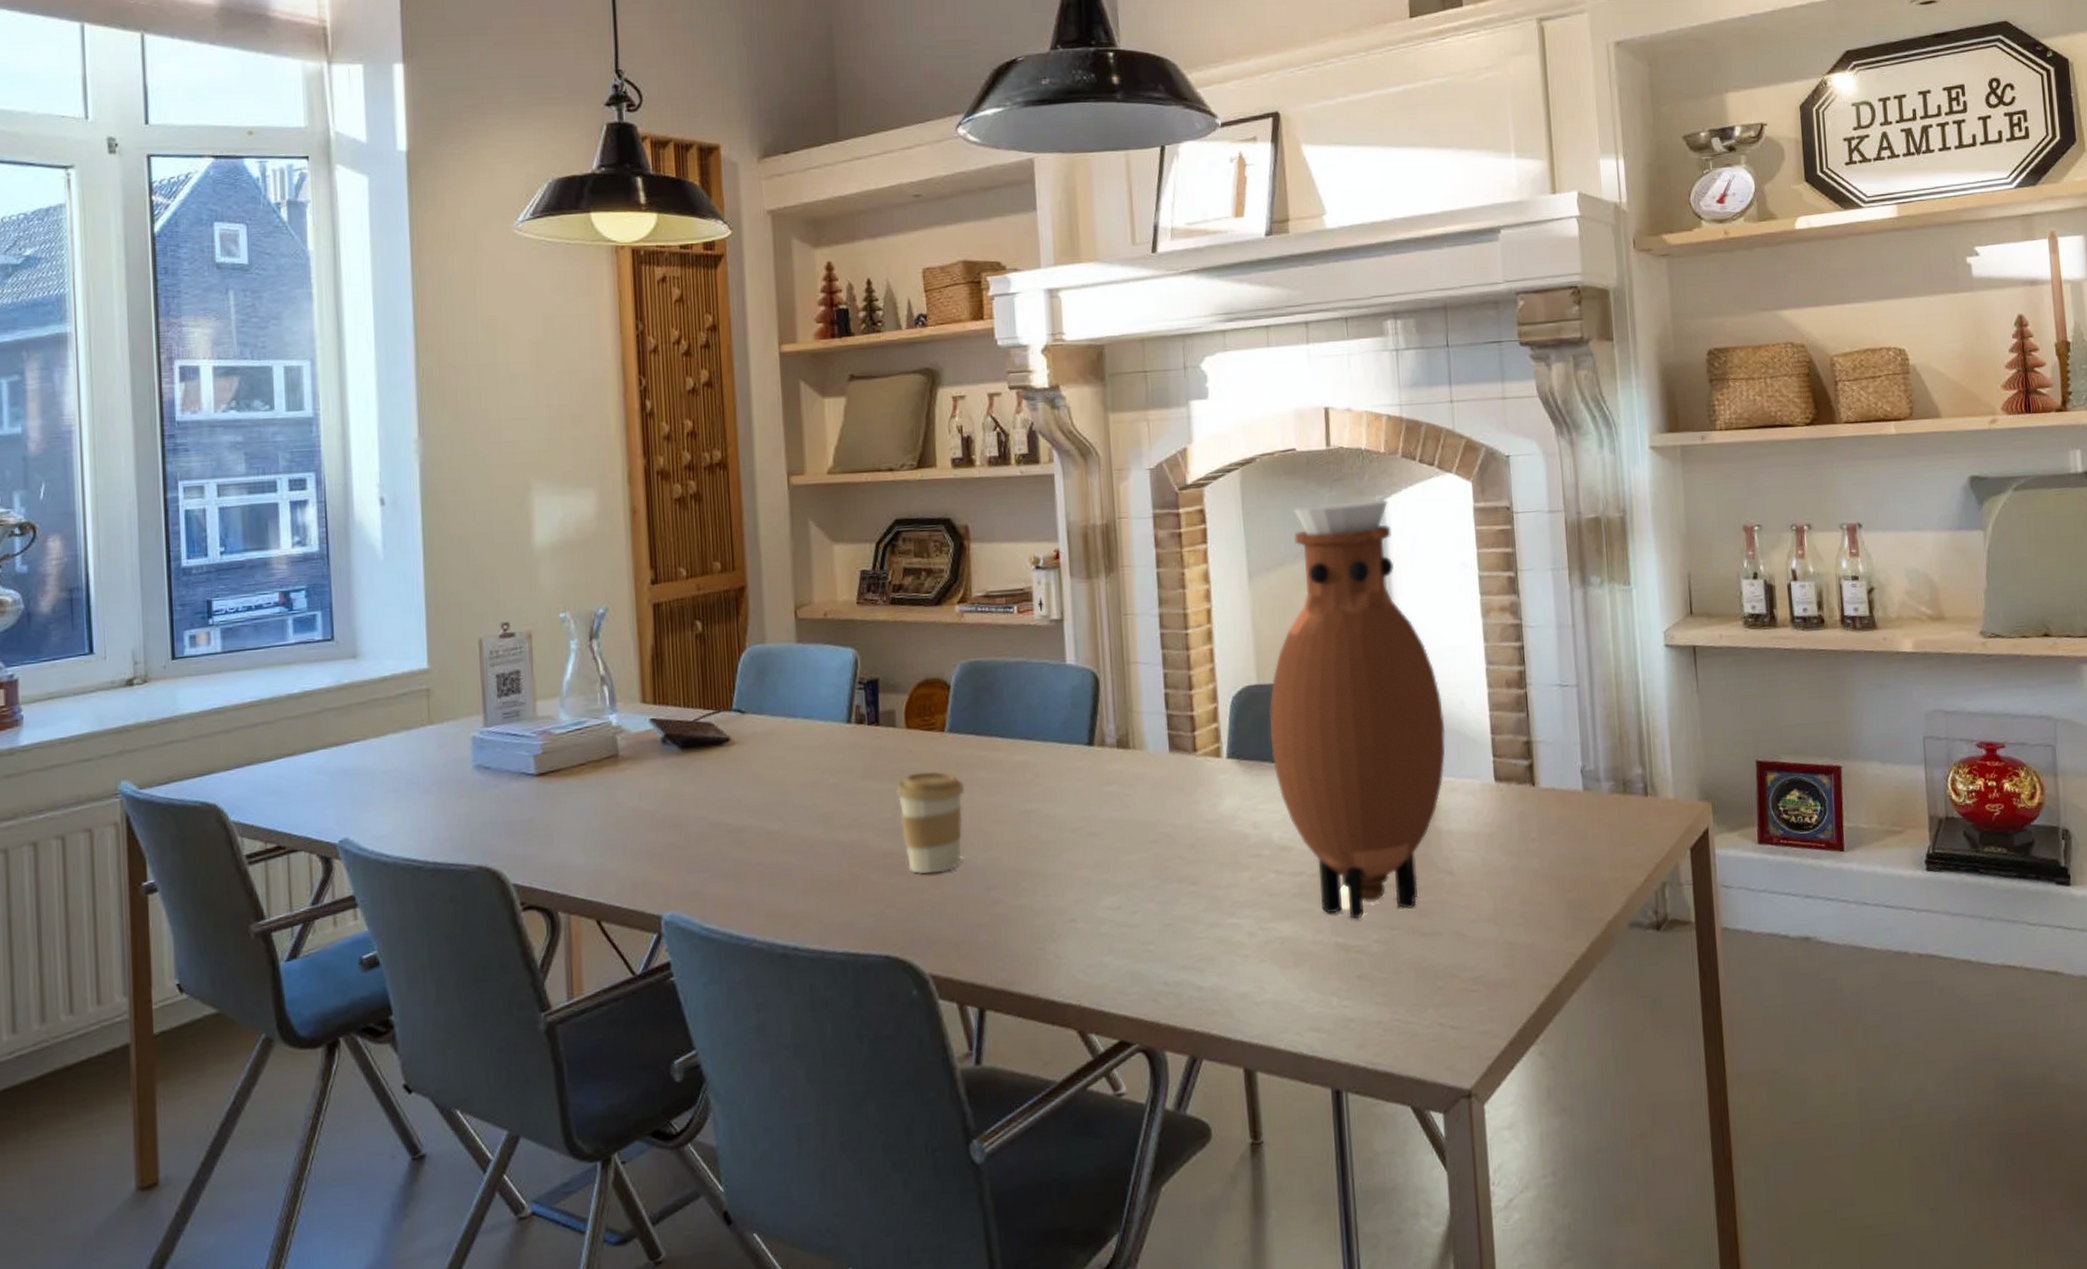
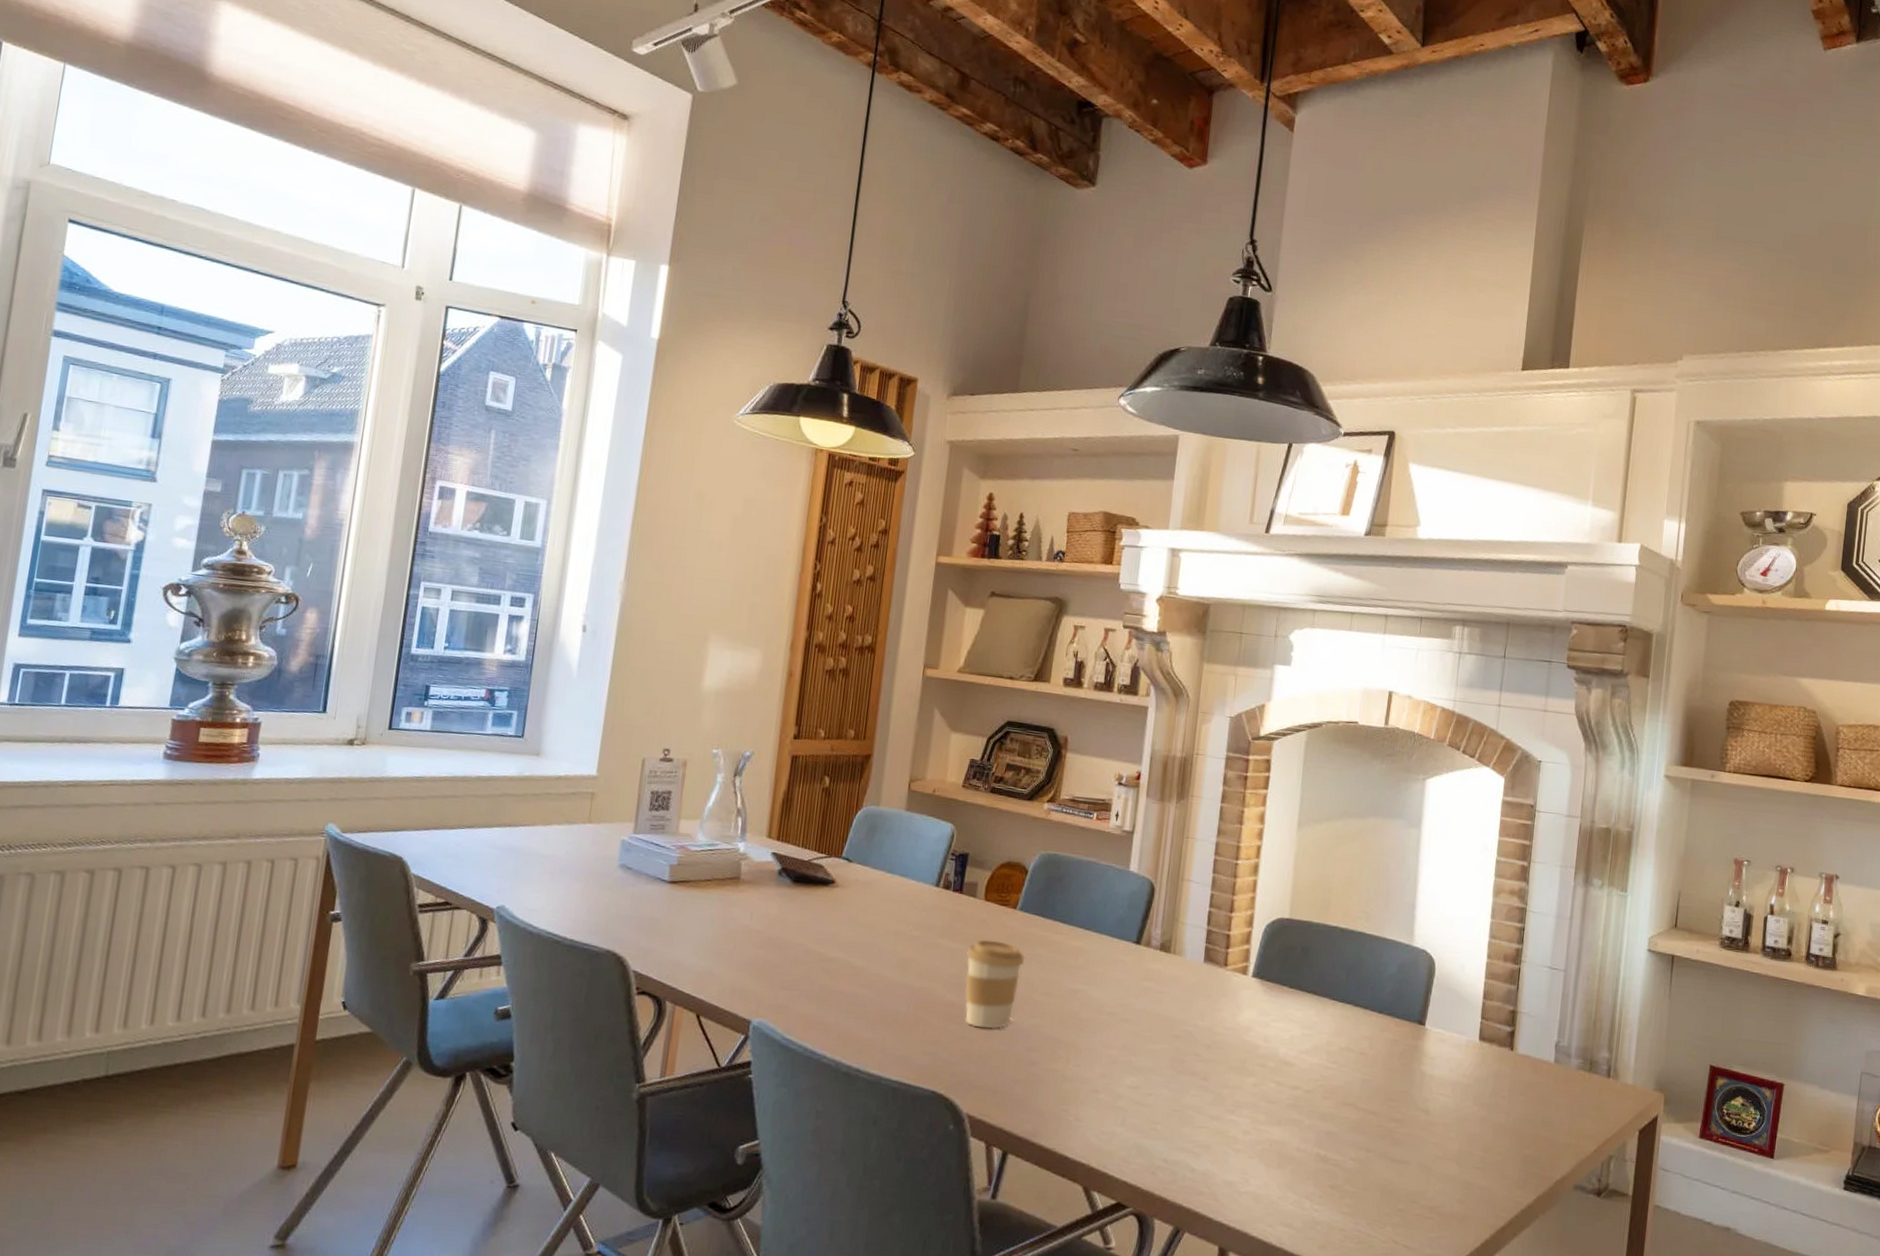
vase: present [1269,500,1446,919] -> none [1290,773,1446,1136]

